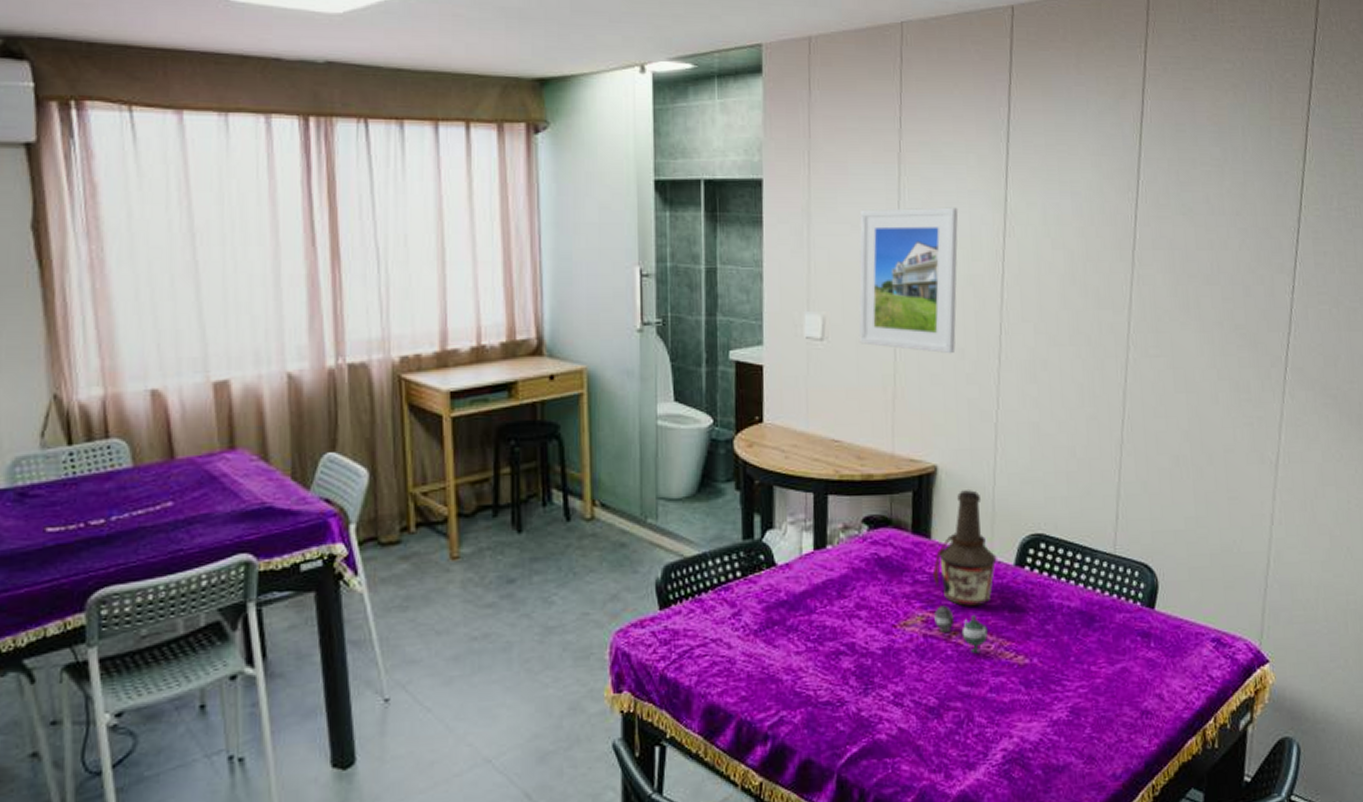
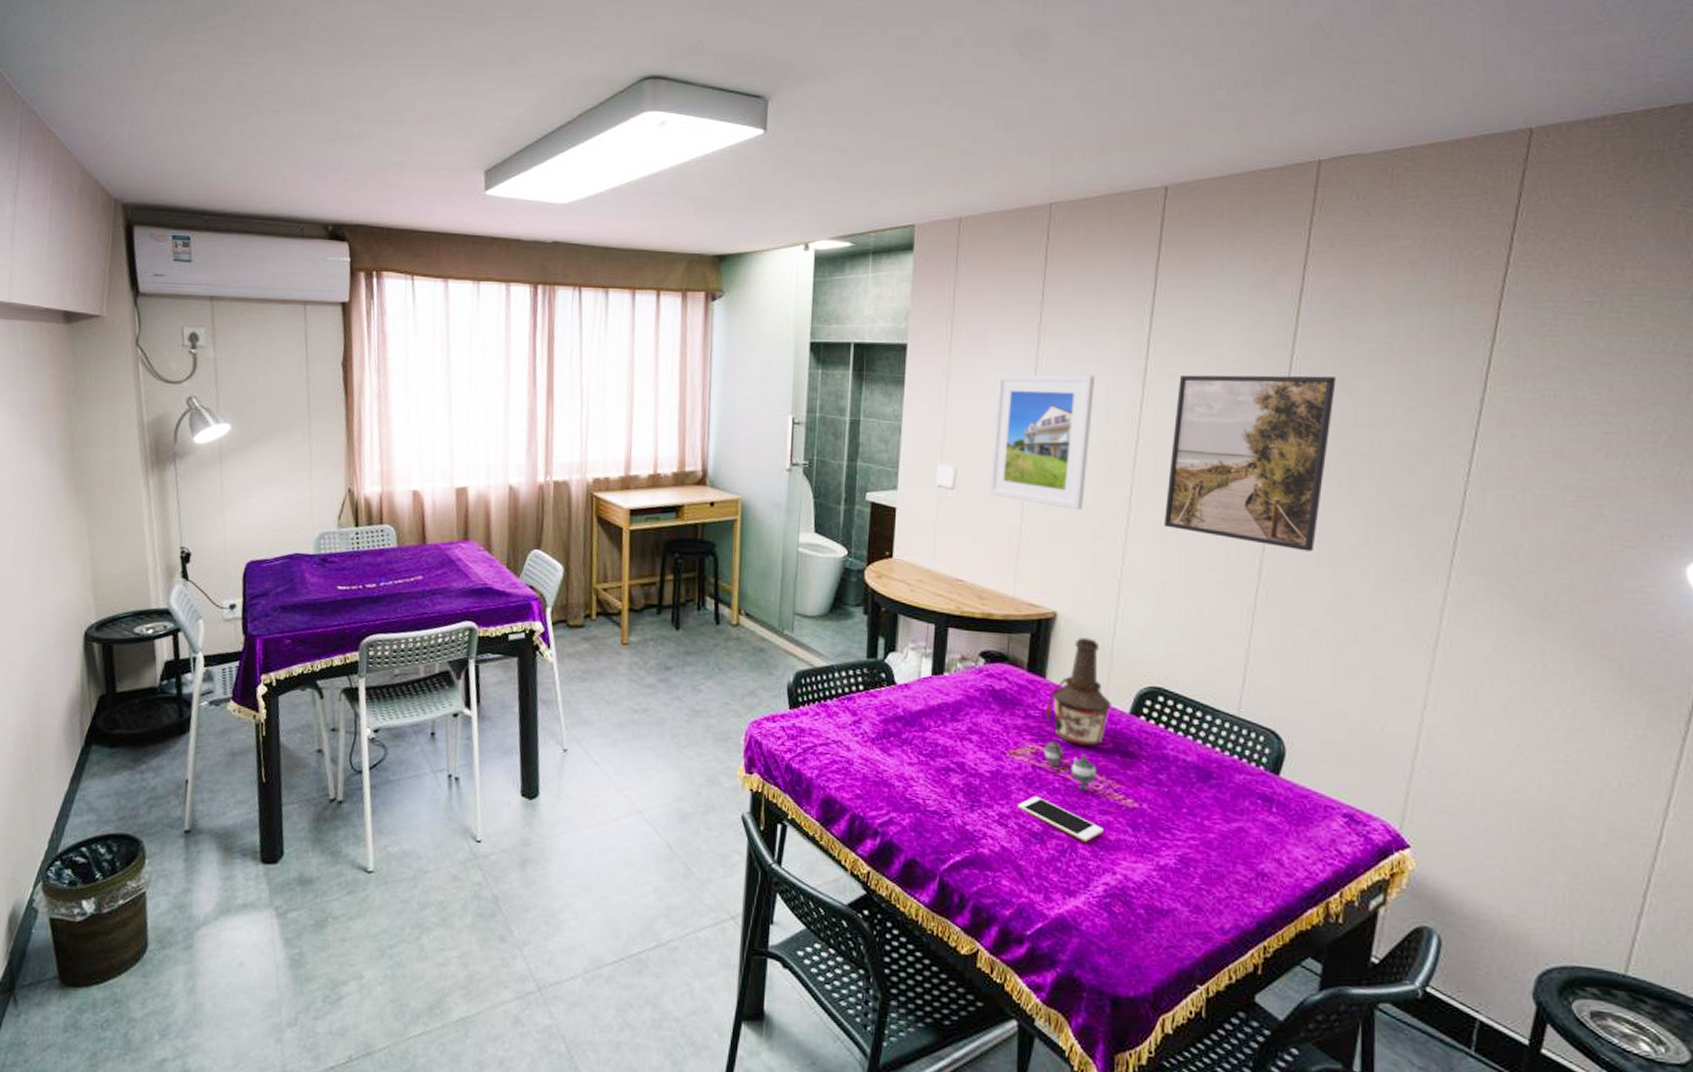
cell phone: none [911,668,999,709] -> present [1017,796,1104,842]
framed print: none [1033,201,1178,379] -> present [1163,374,1336,552]

